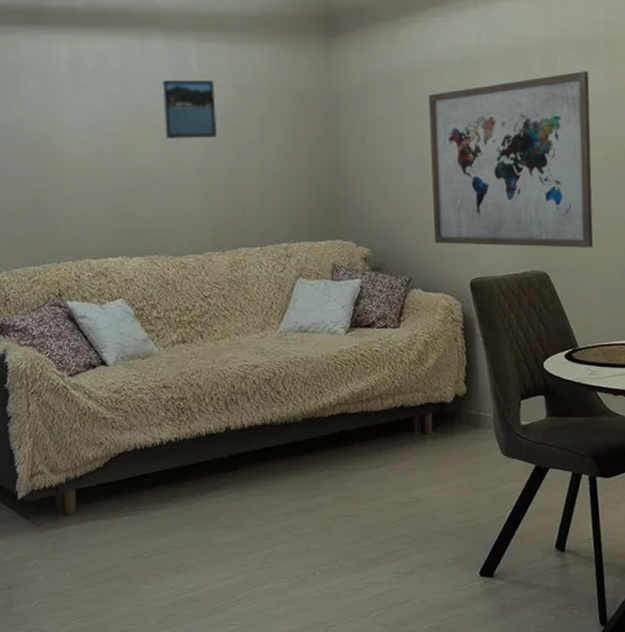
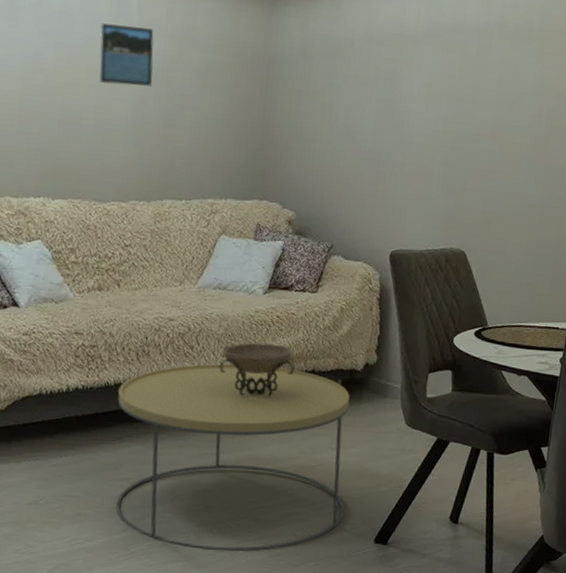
coffee table: none [211,405,447,592] -> present [115,363,350,551]
decorative bowl: none [308,381,383,437] -> present [219,342,295,396]
wall art: present [429,71,594,248] -> none [359,58,521,231]

